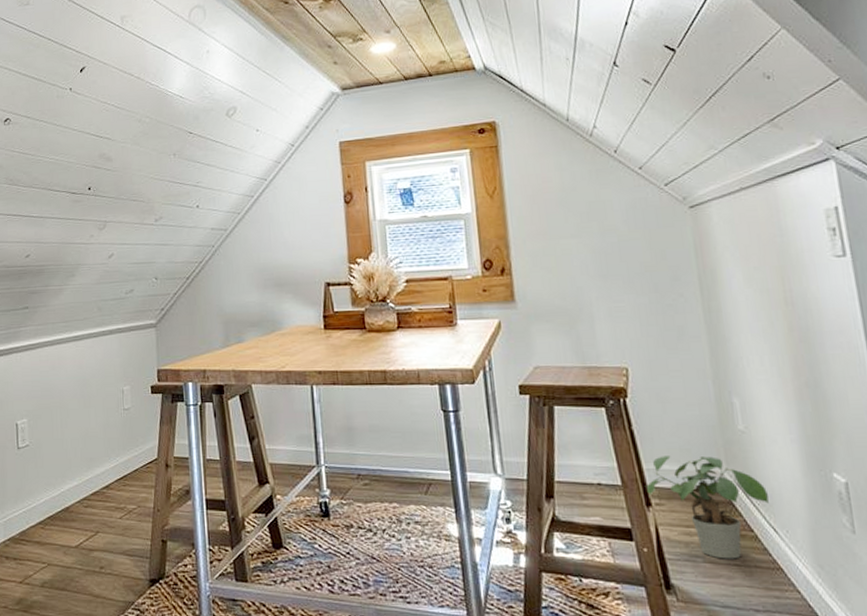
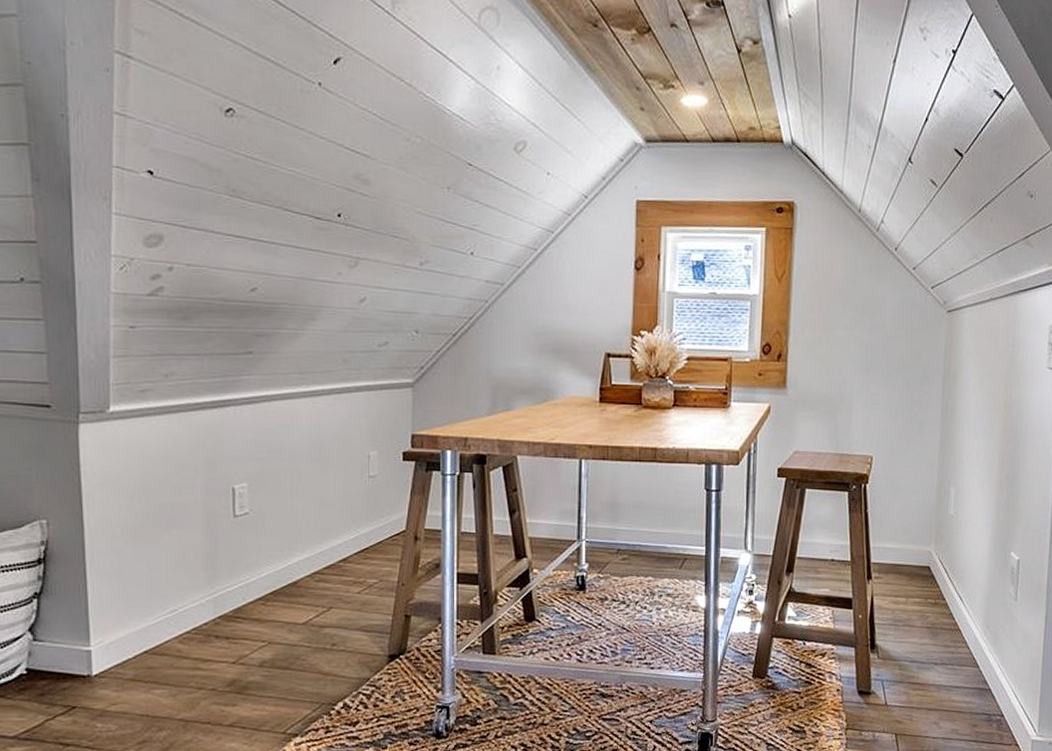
potted plant: present [647,456,769,559] -> none [870,536,961,623]

